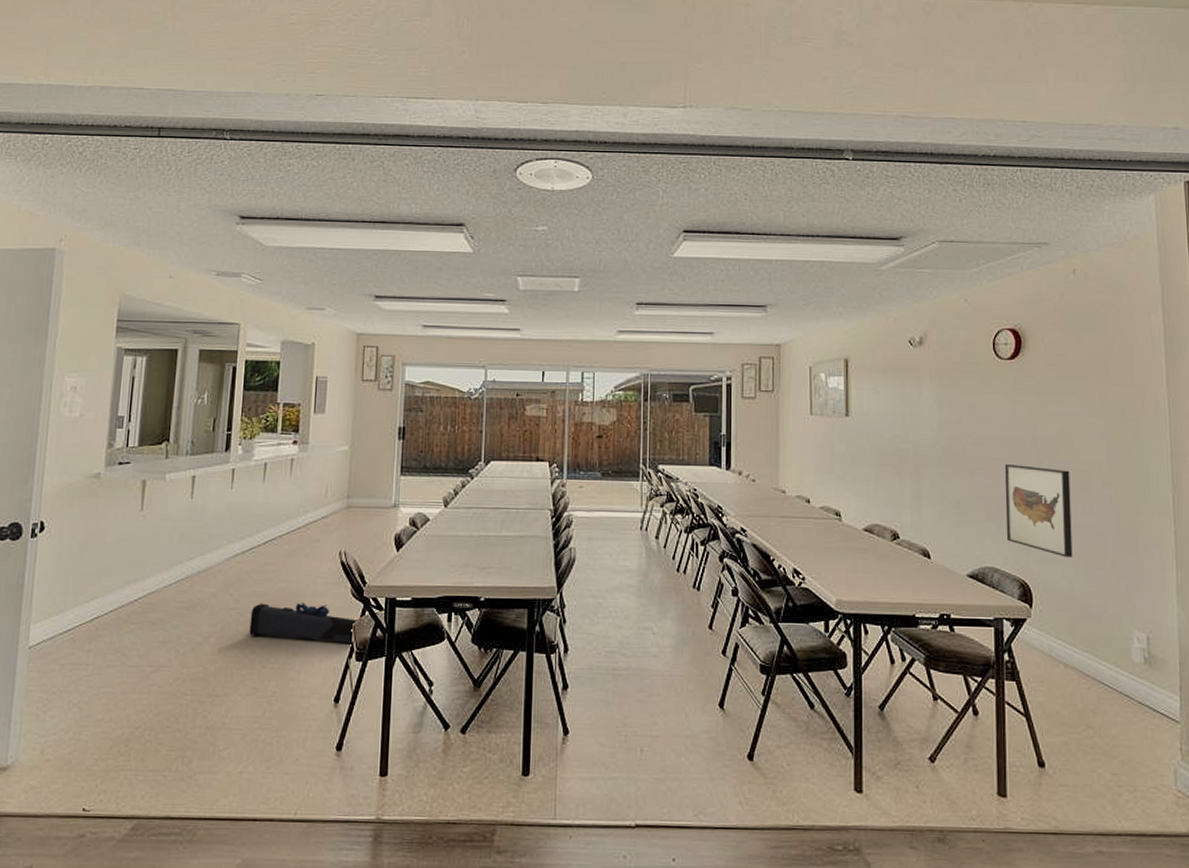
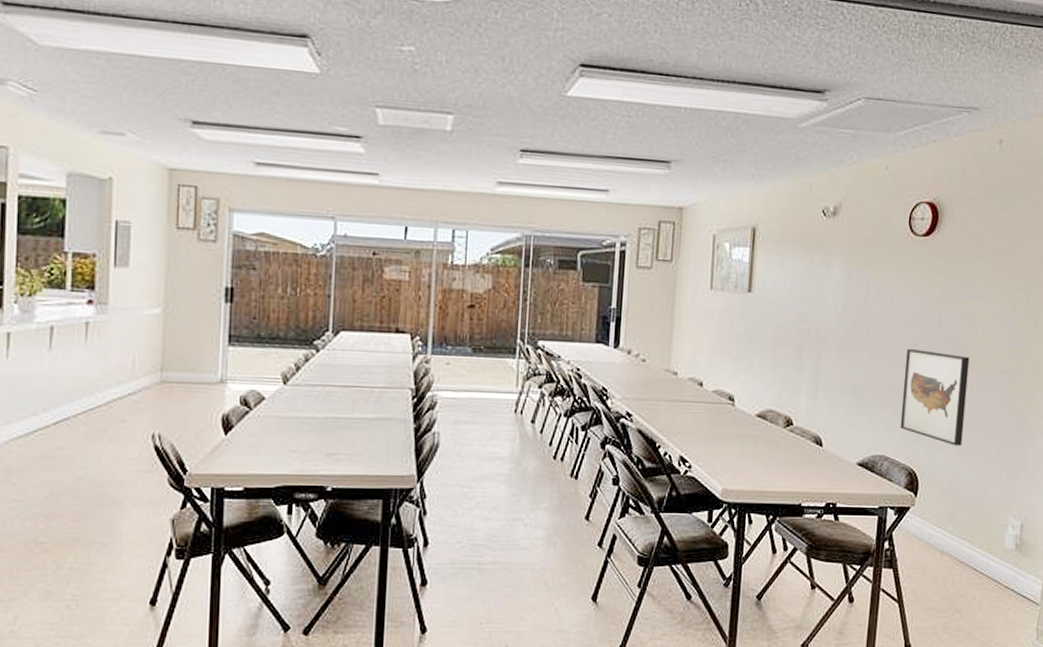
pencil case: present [249,601,358,644] -> none [39,492,178,541]

